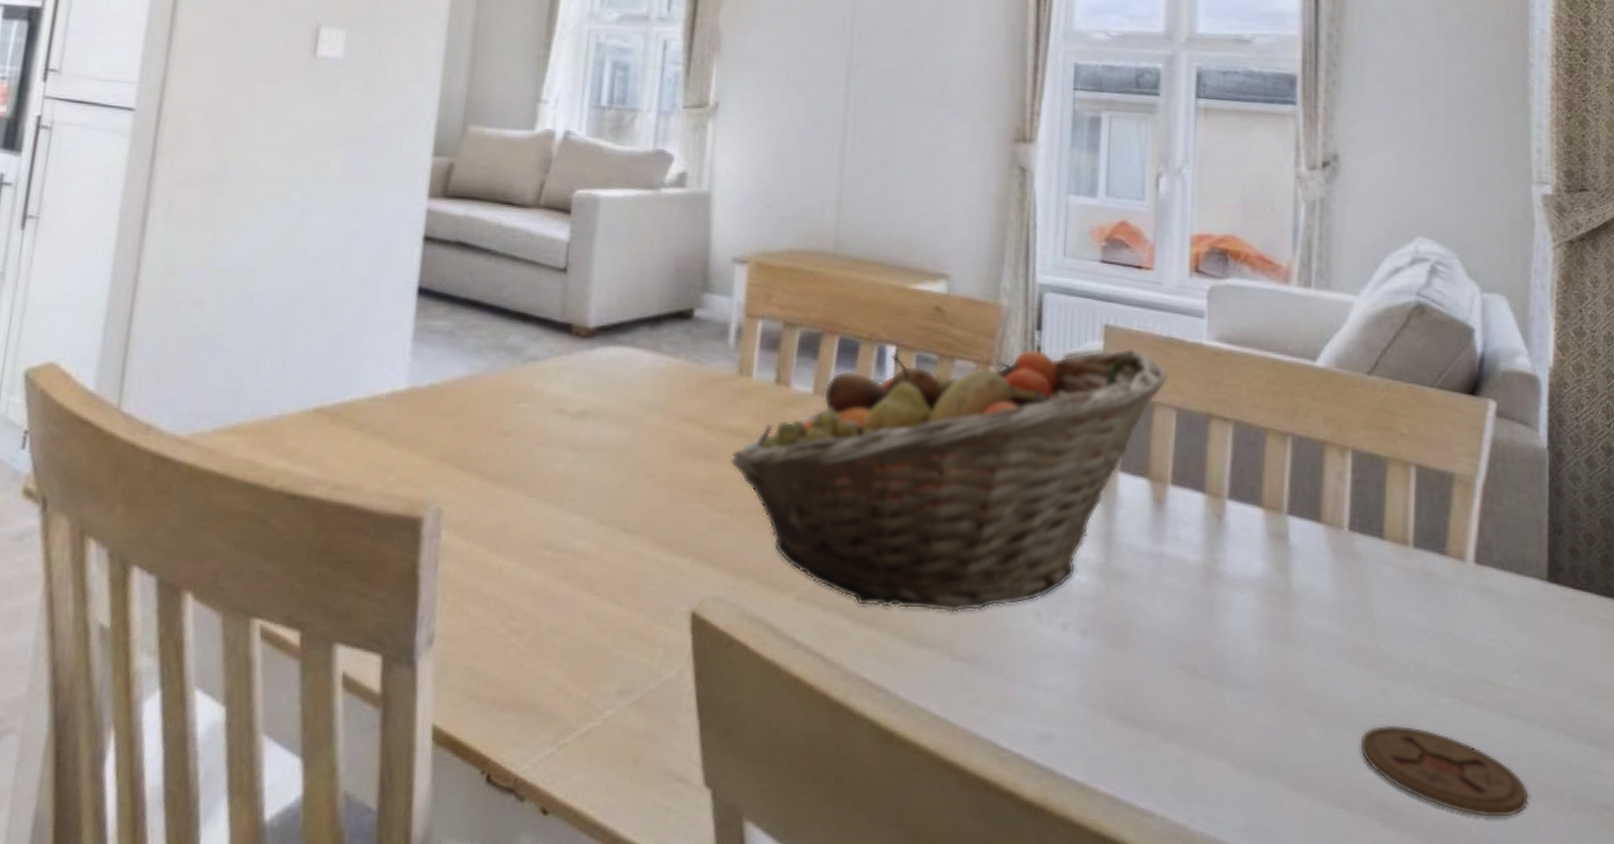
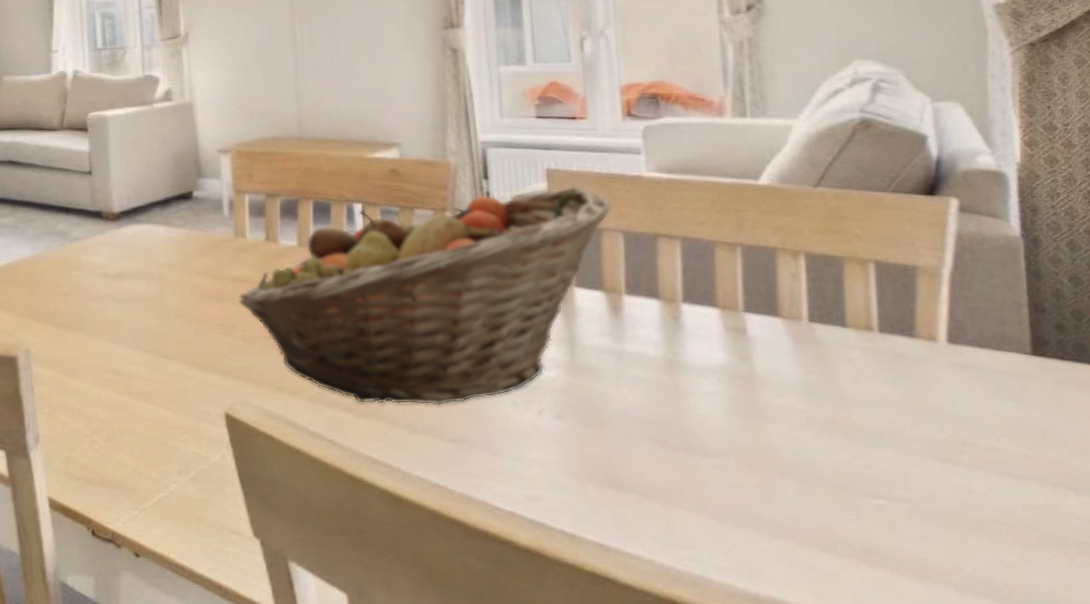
coaster: present [1360,725,1528,819] -> none [840,483,1027,561]

